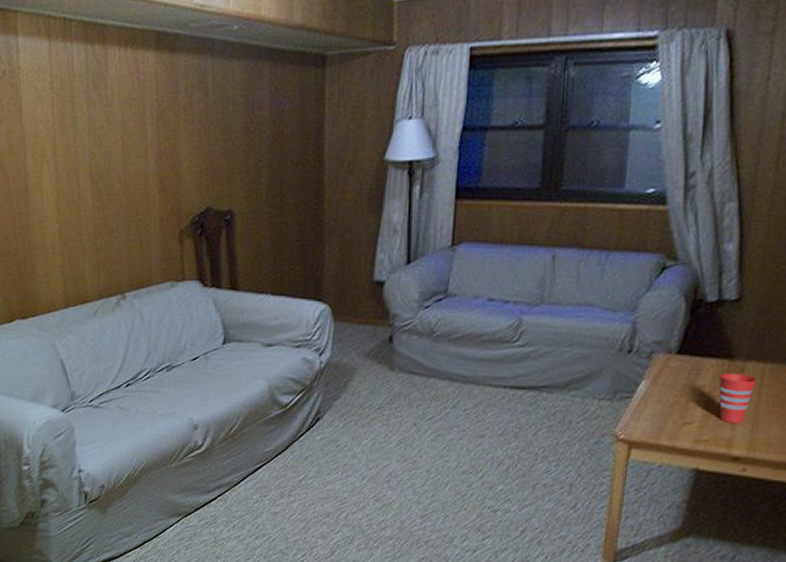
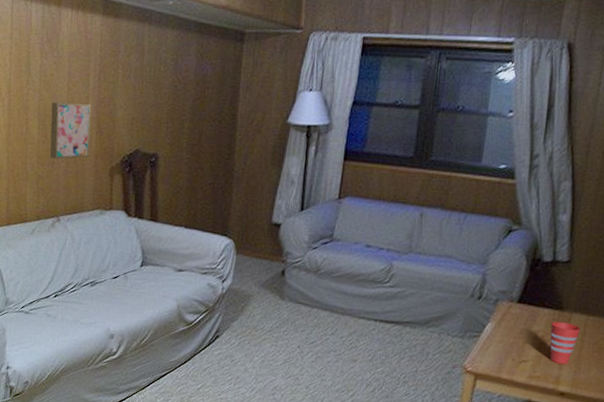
wall art: none [104,157,153,227] -> present [50,102,92,160]

